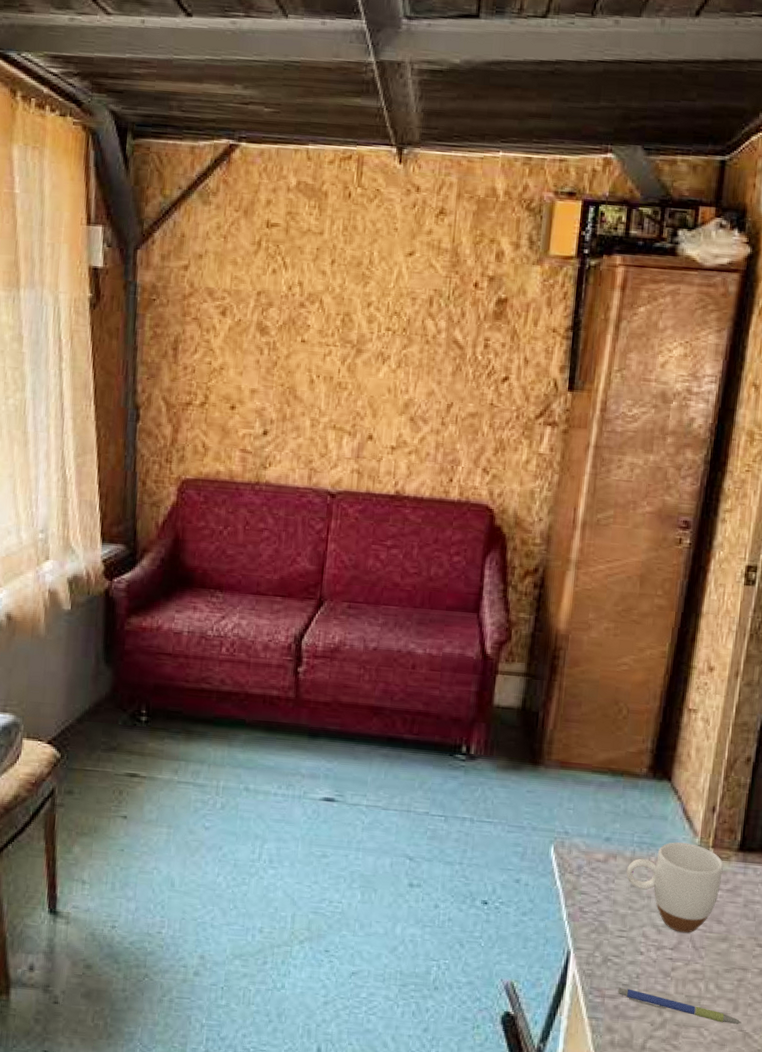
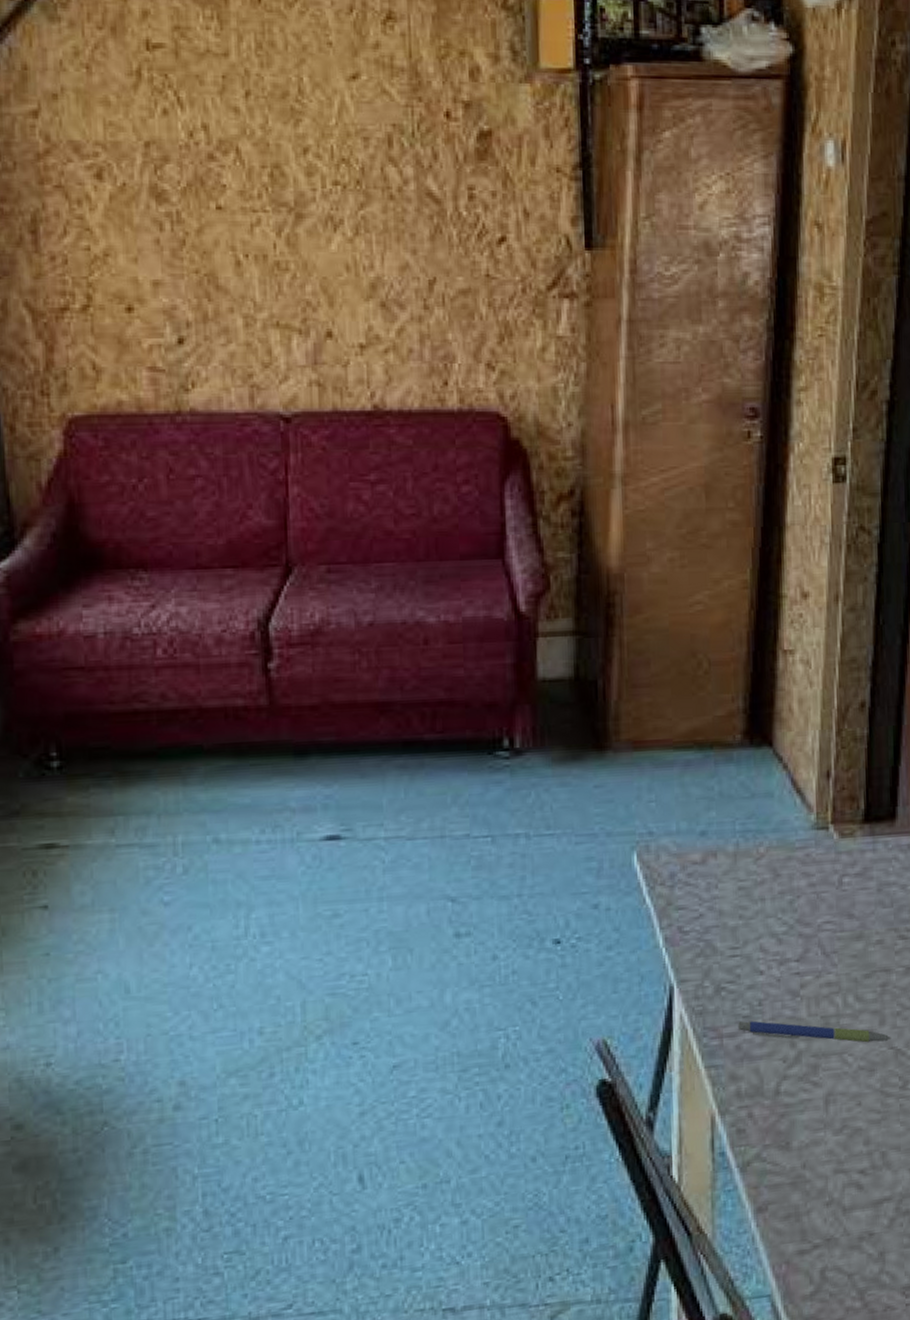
mug: present [626,842,724,933] -> none [731,822,848,938]

